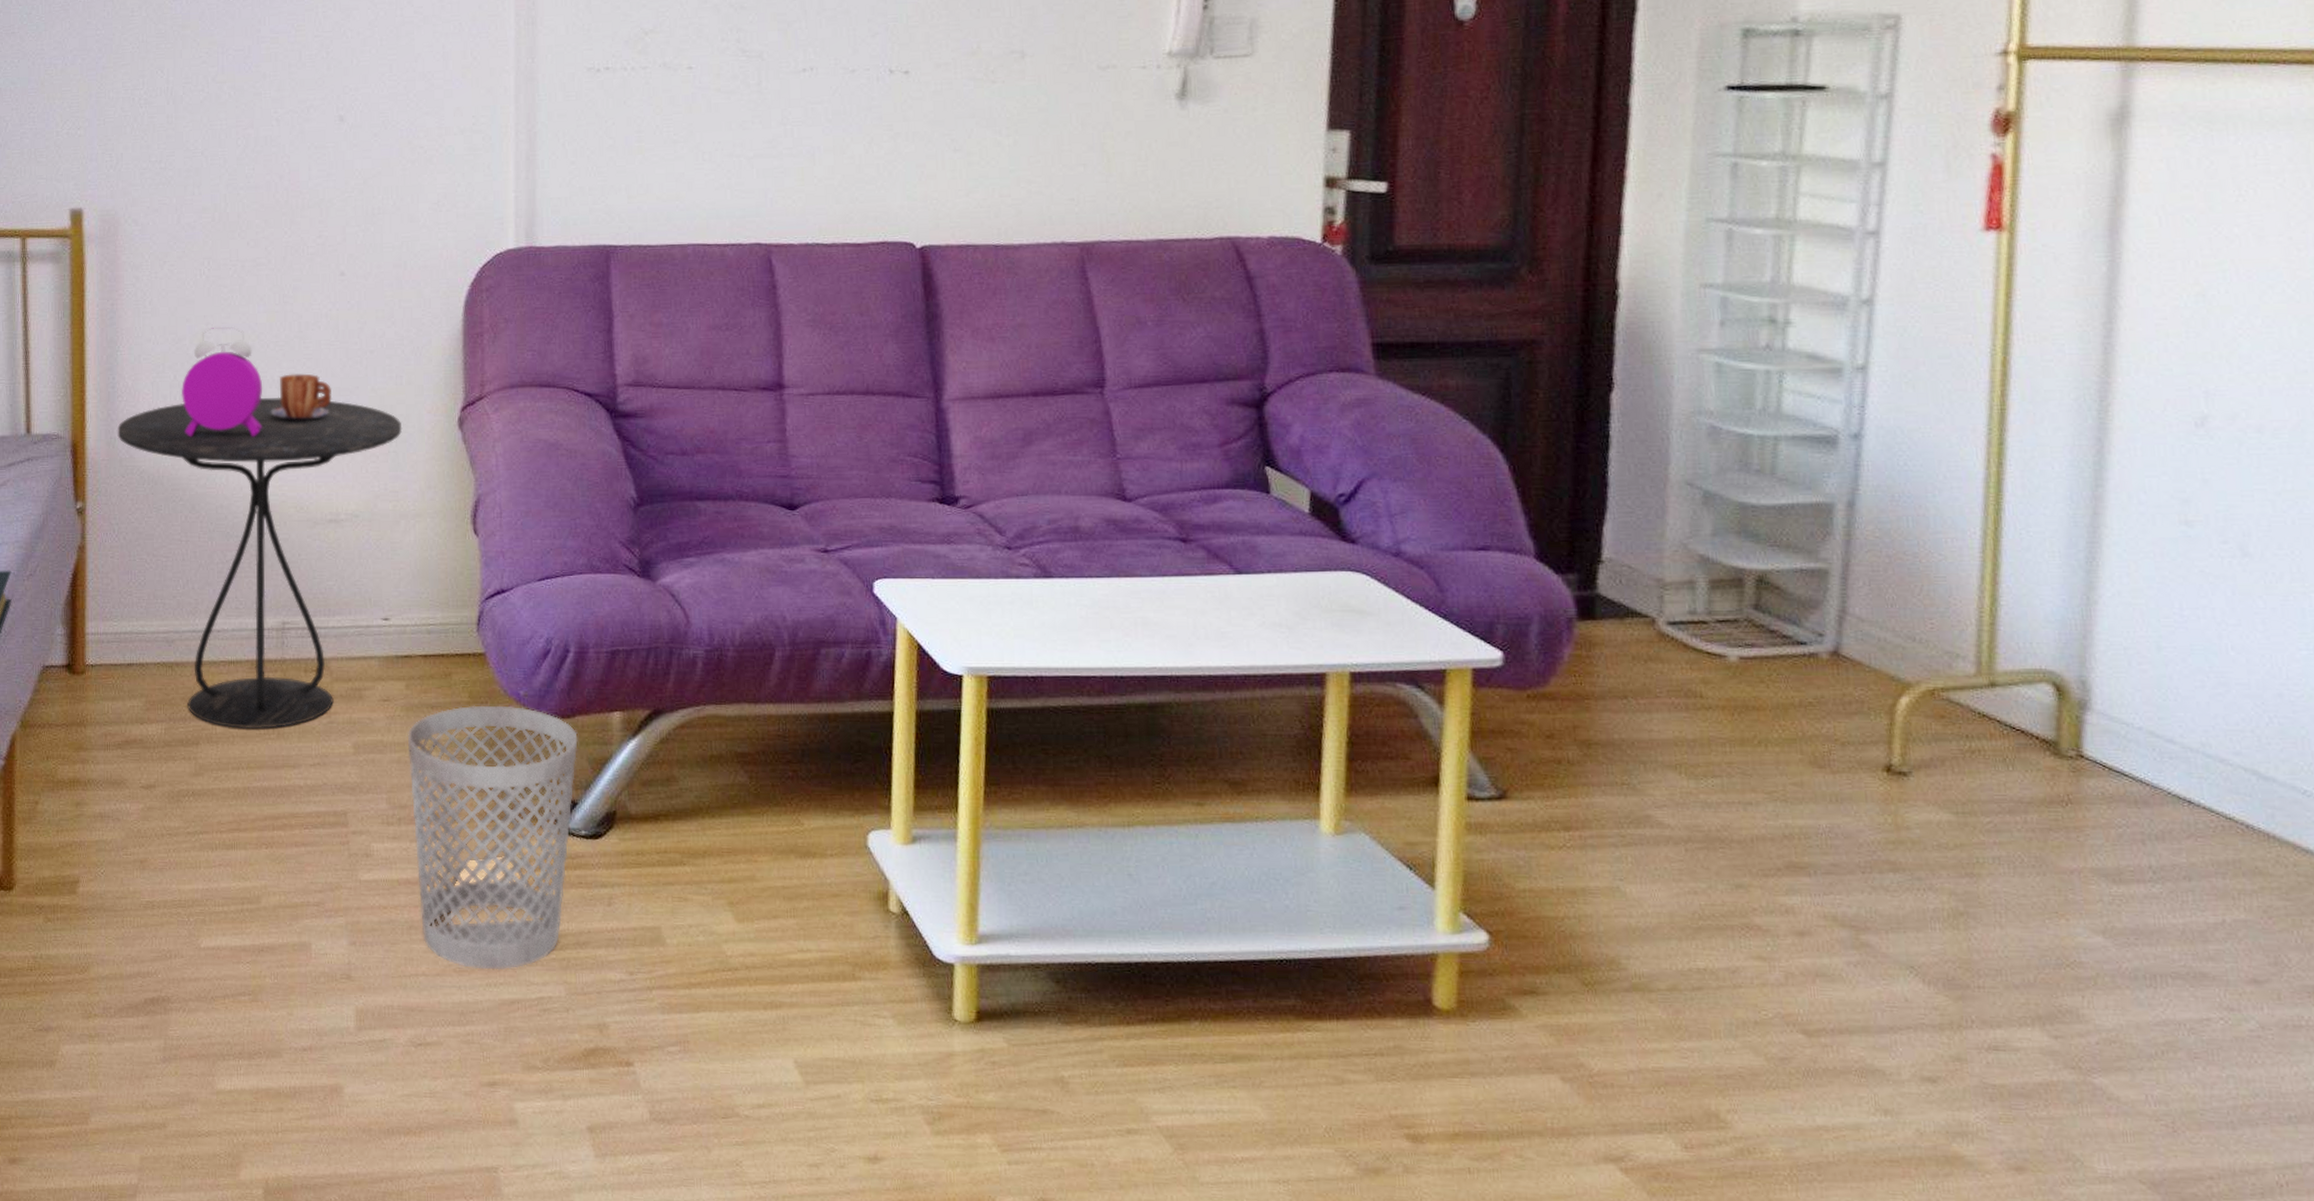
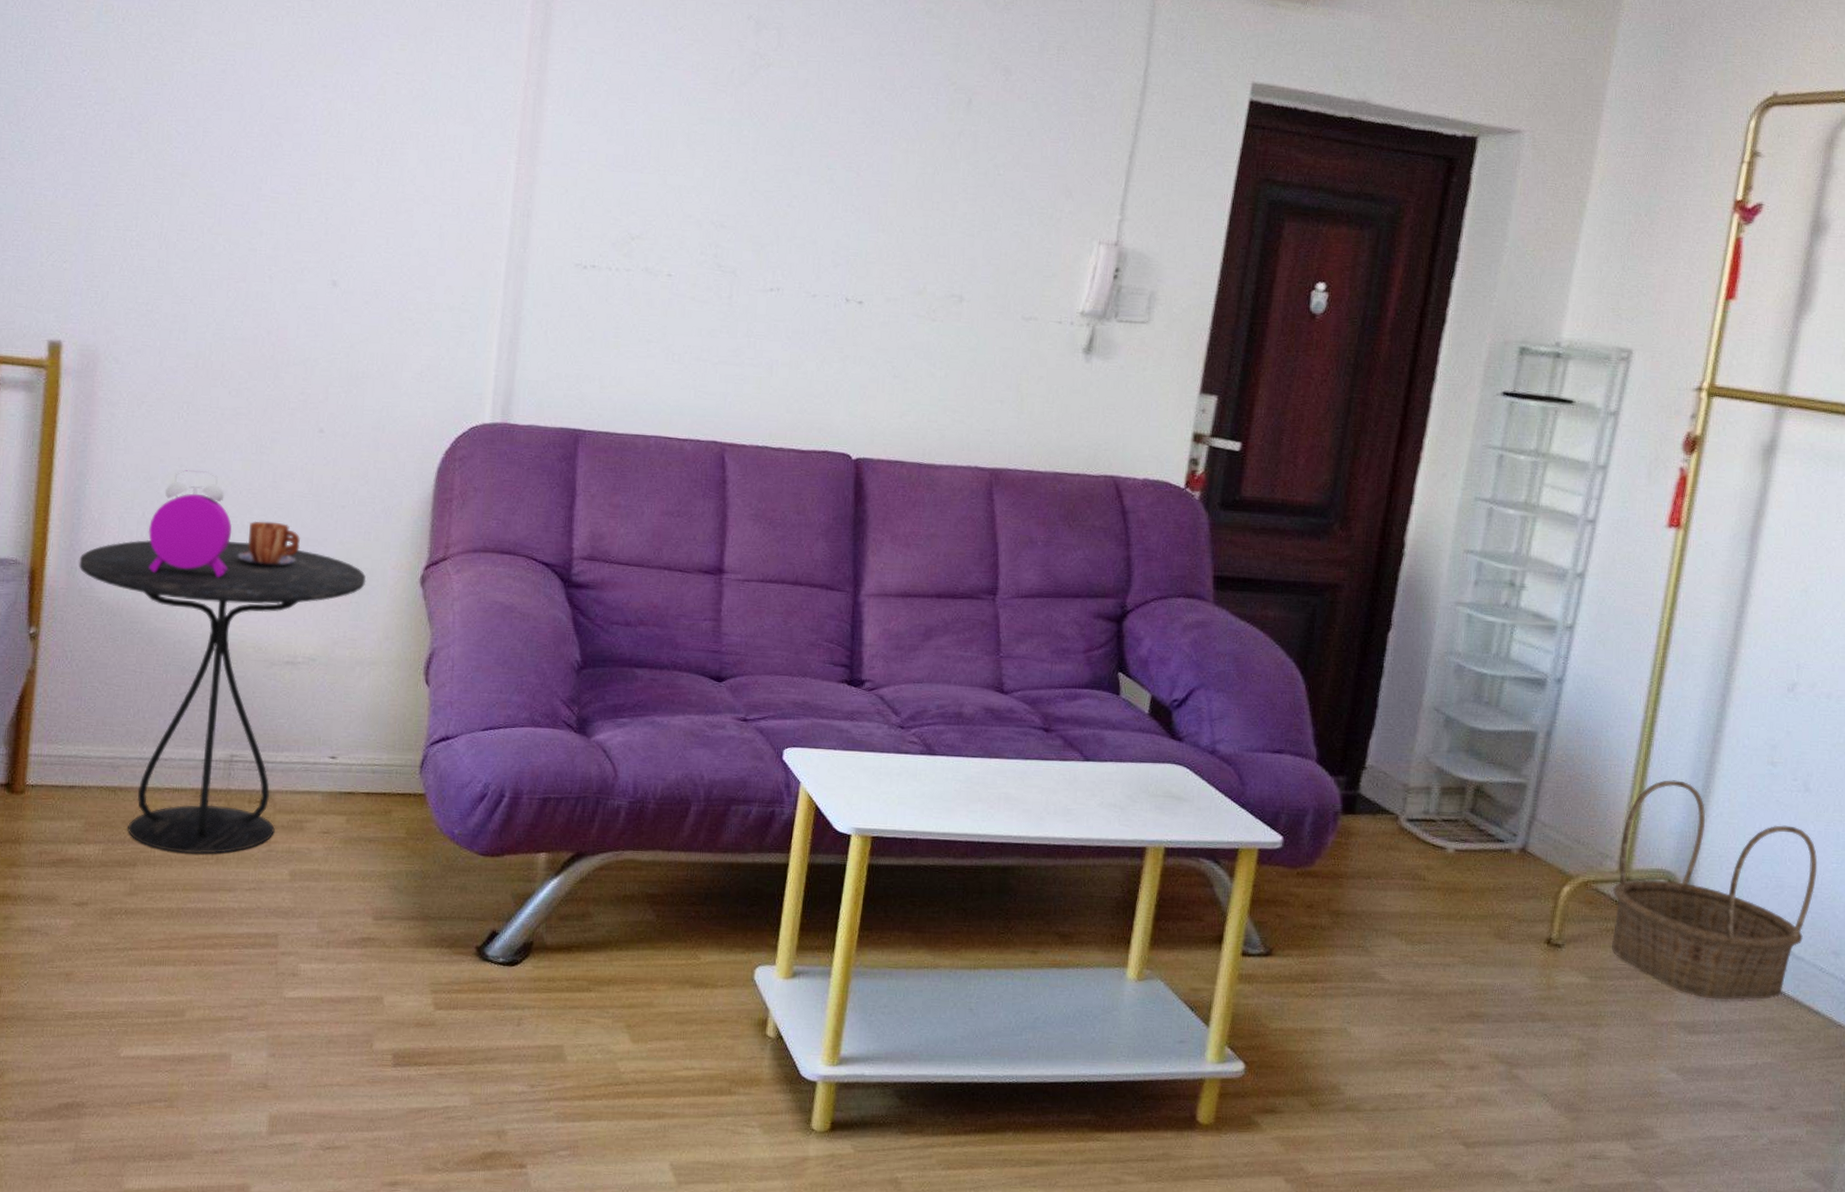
wastebasket: present [407,705,578,970] -> none [340,841,505,1082]
basket: none [1972,553,2278,838] -> present [1611,780,1818,1000]

